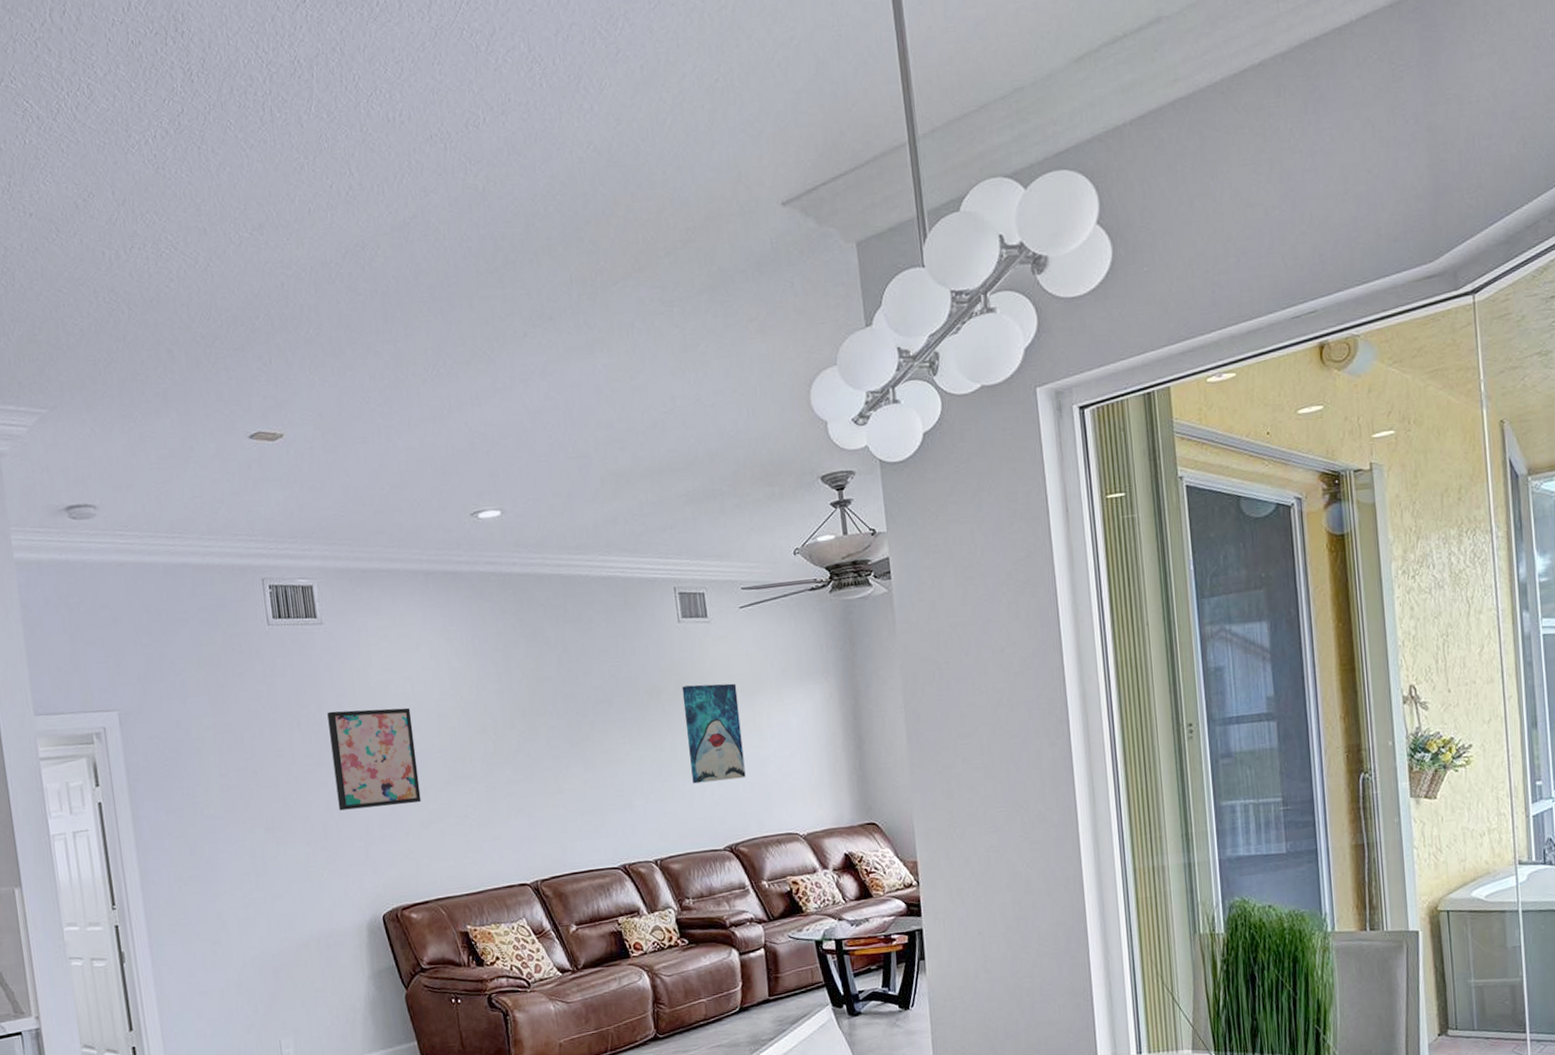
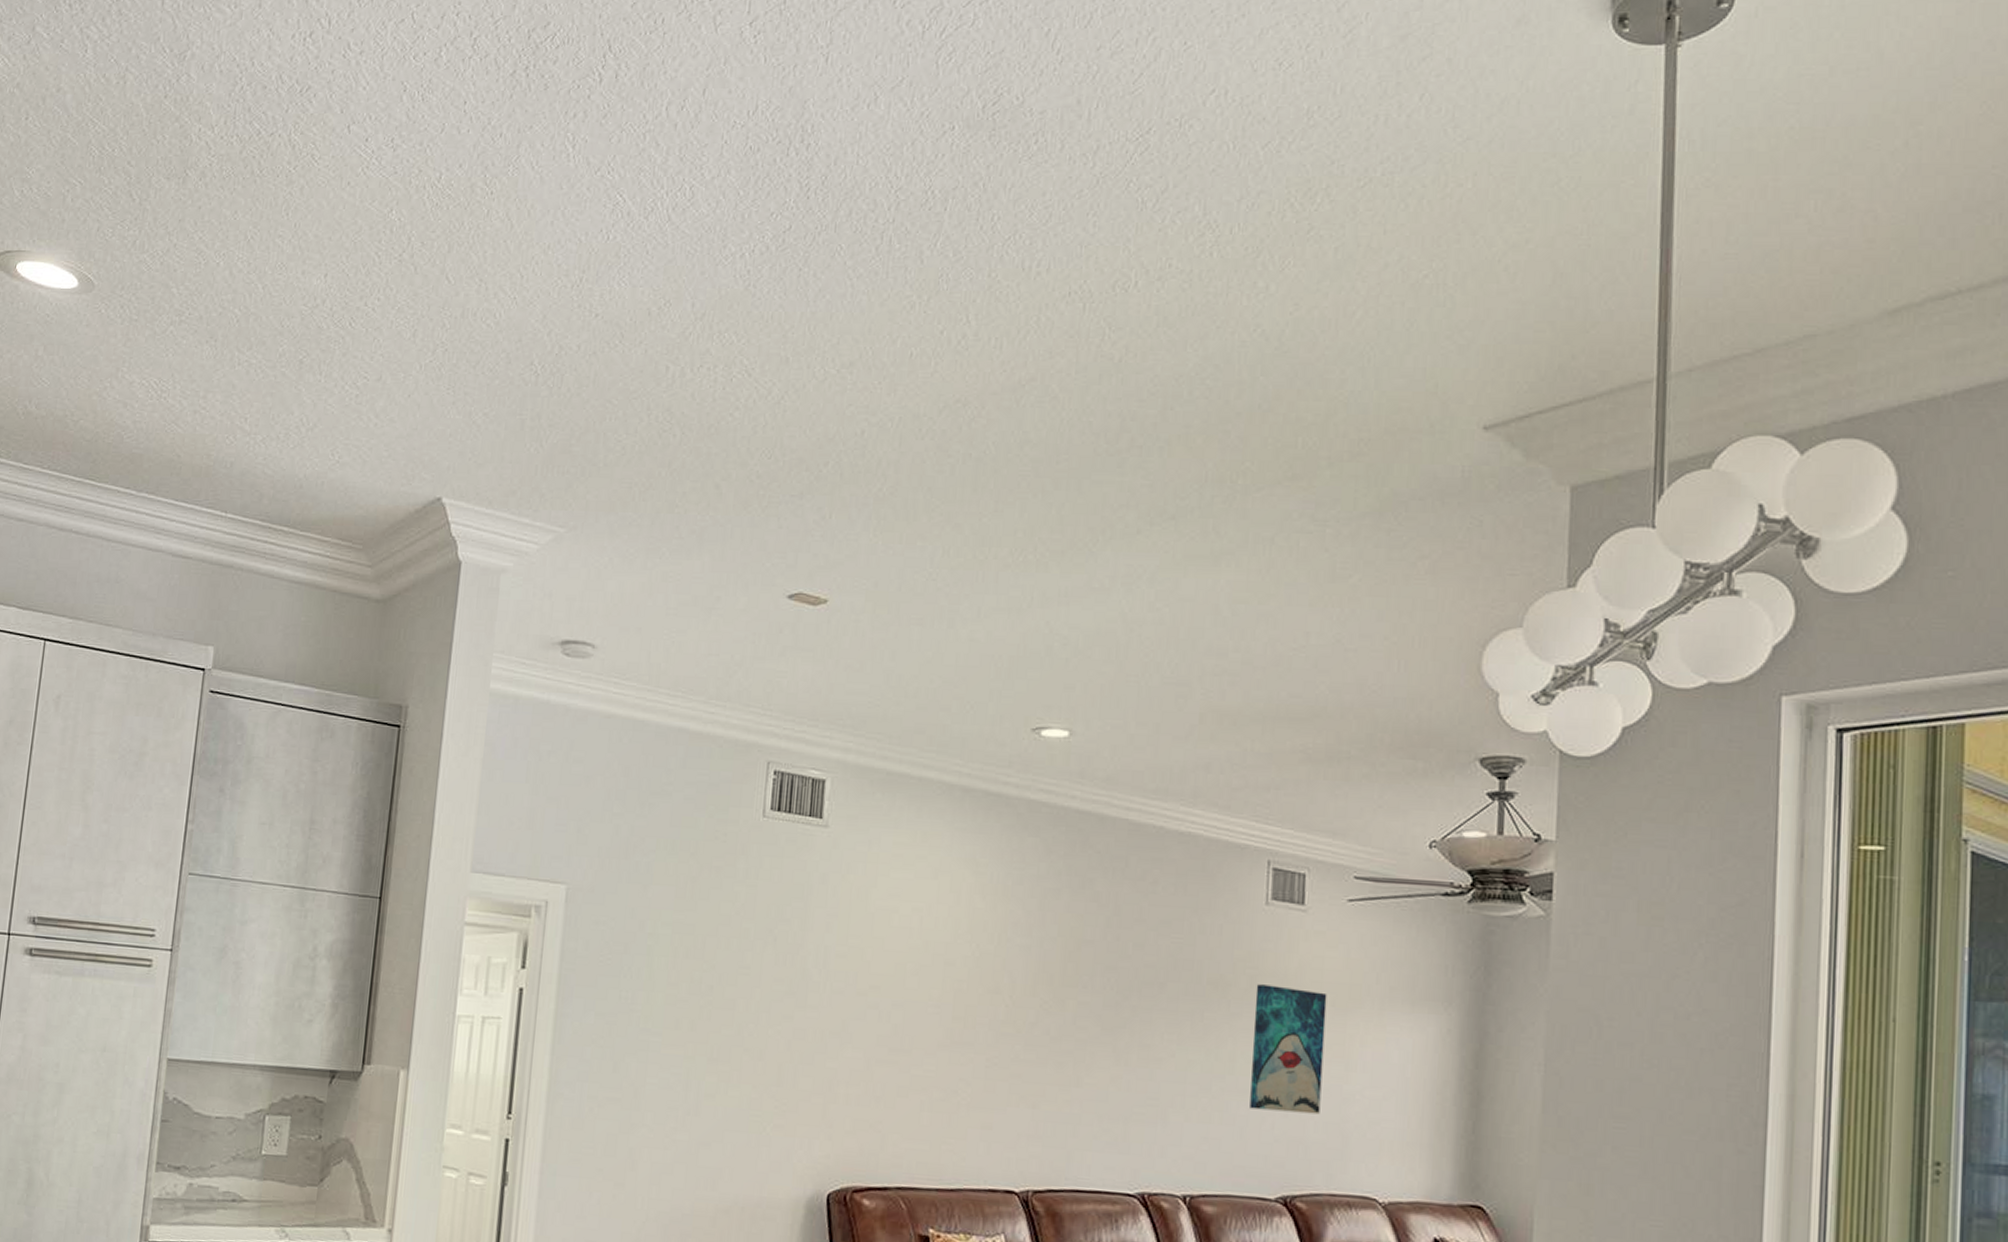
wall art: present [327,707,421,811] -> none [801,932,913,1064]

